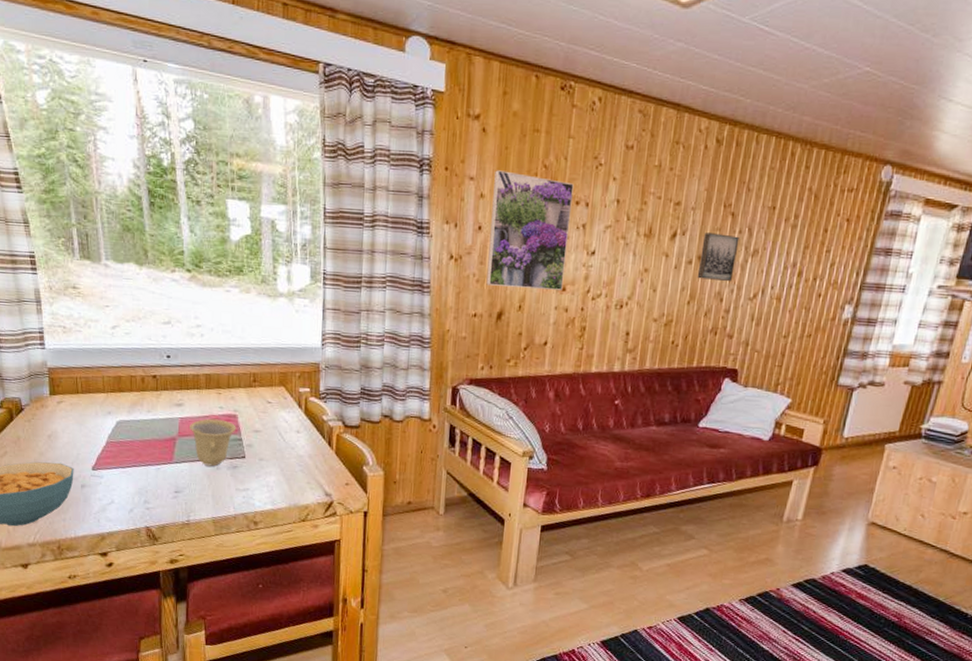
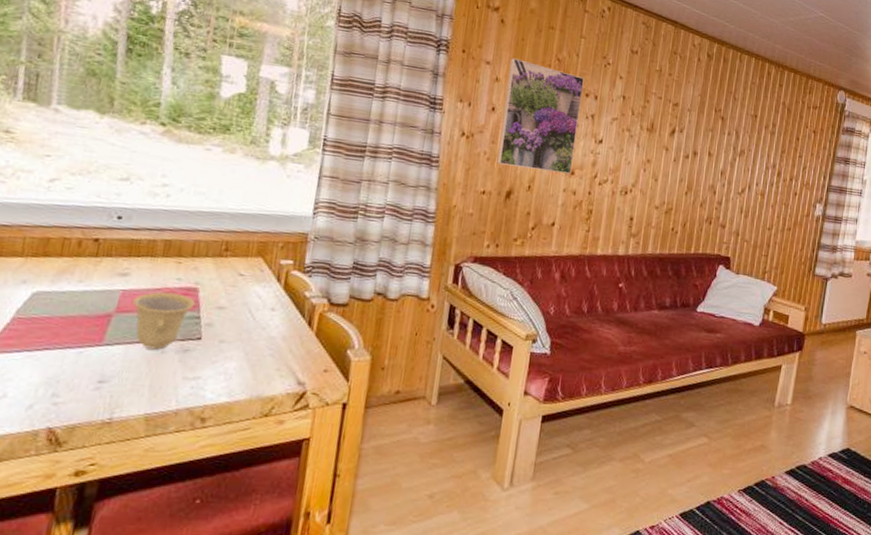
wall art: present [697,233,740,281] -> none [693,132,729,176]

